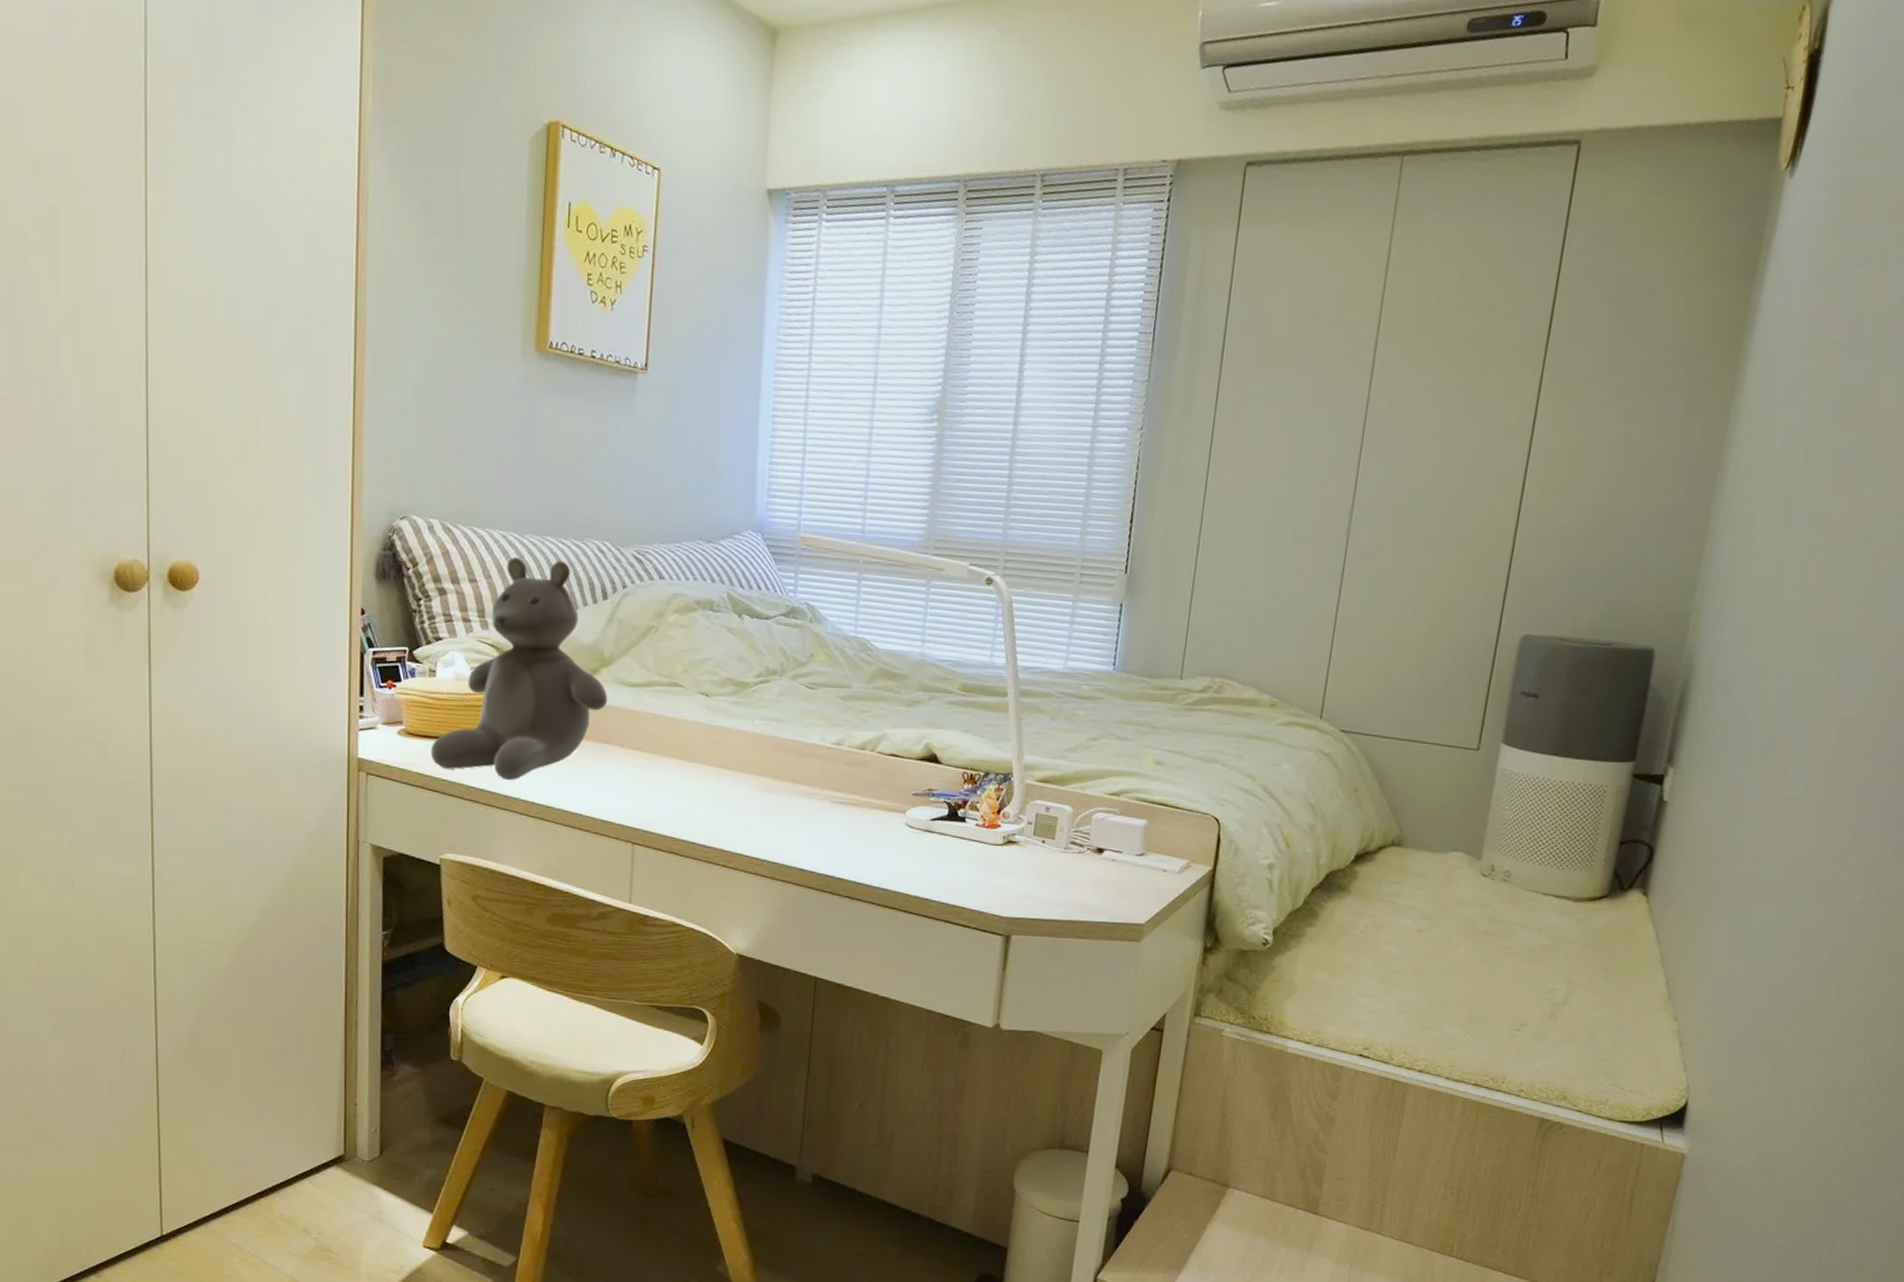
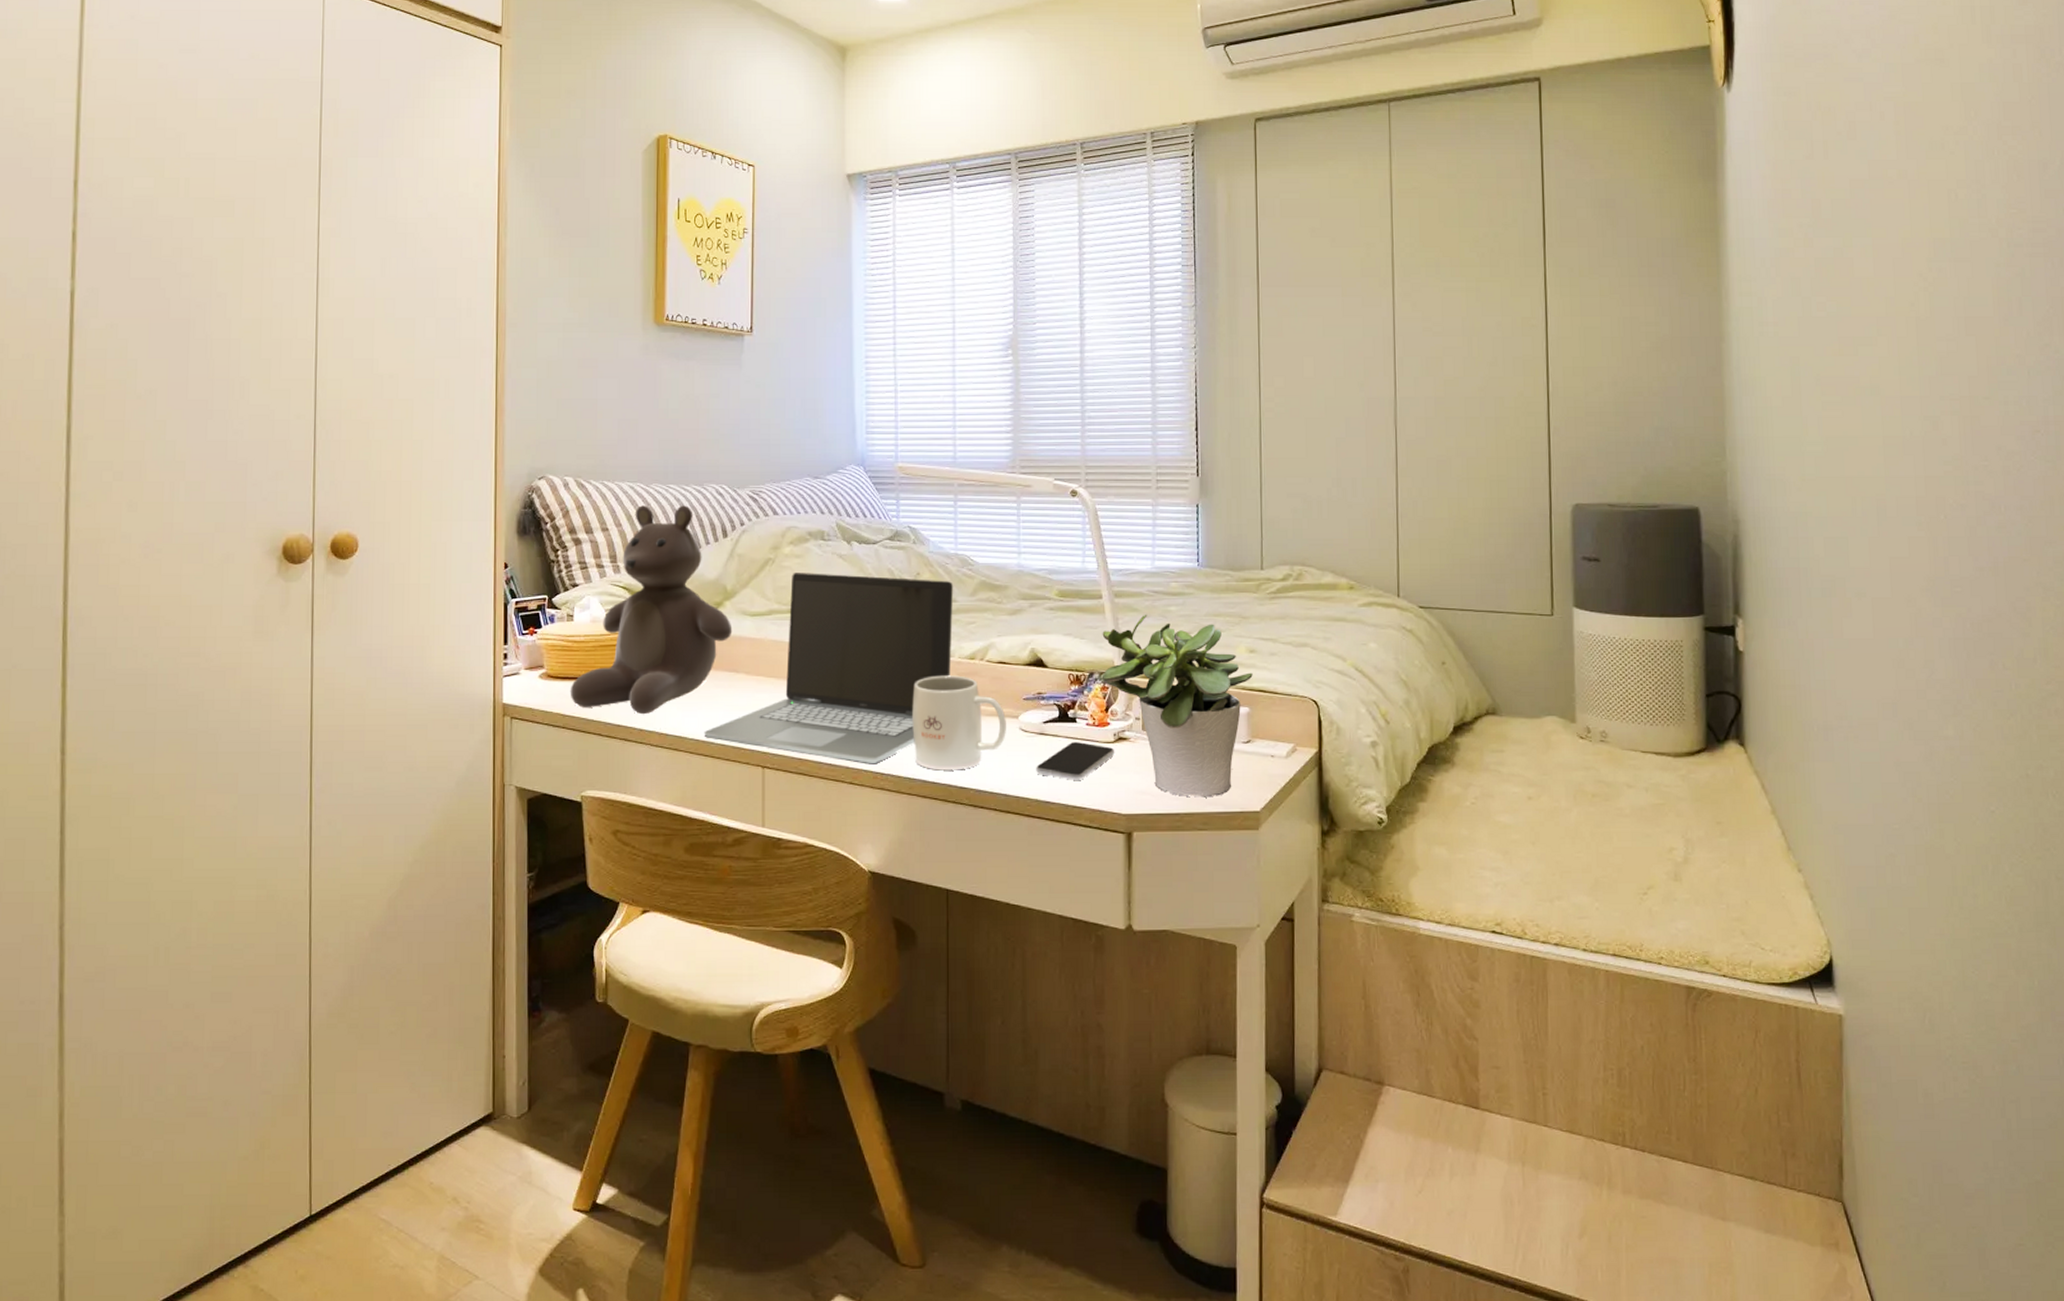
laptop: none [572,644,850,849] -> present [704,573,954,765]
mug: none [792,763,893,862] -> present [912,675,1006,771]
mobile phone: none [918,841,1003,880] -> present [1036,741,1115,780]
potted plant: none [997,717,1156,907] -> present [1101,615,1253,798]

